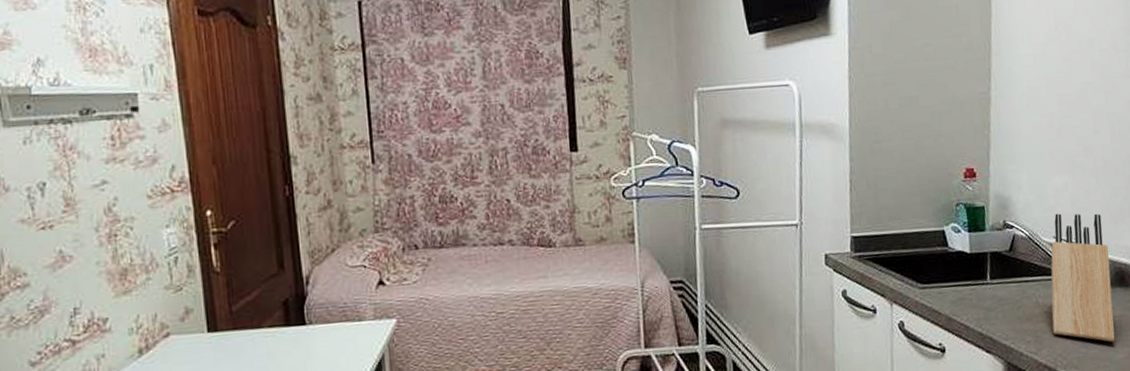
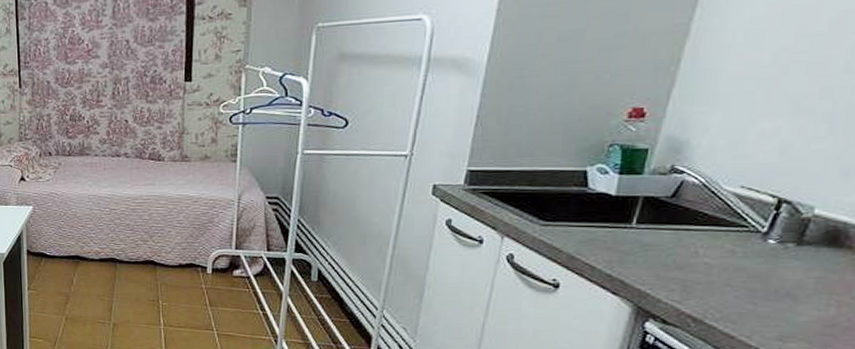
knife block: present [1051,213,1115,342] -> none [710,161,824,303]

